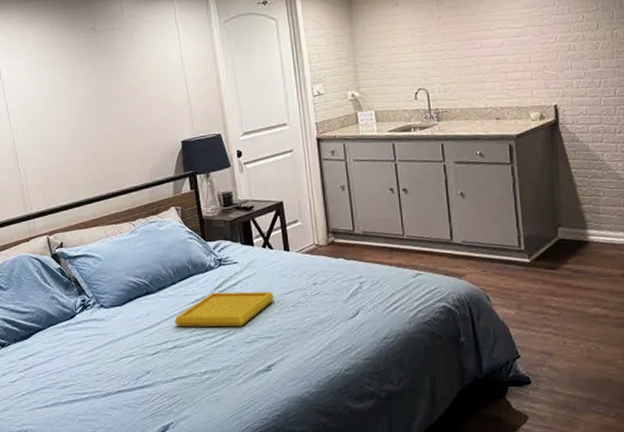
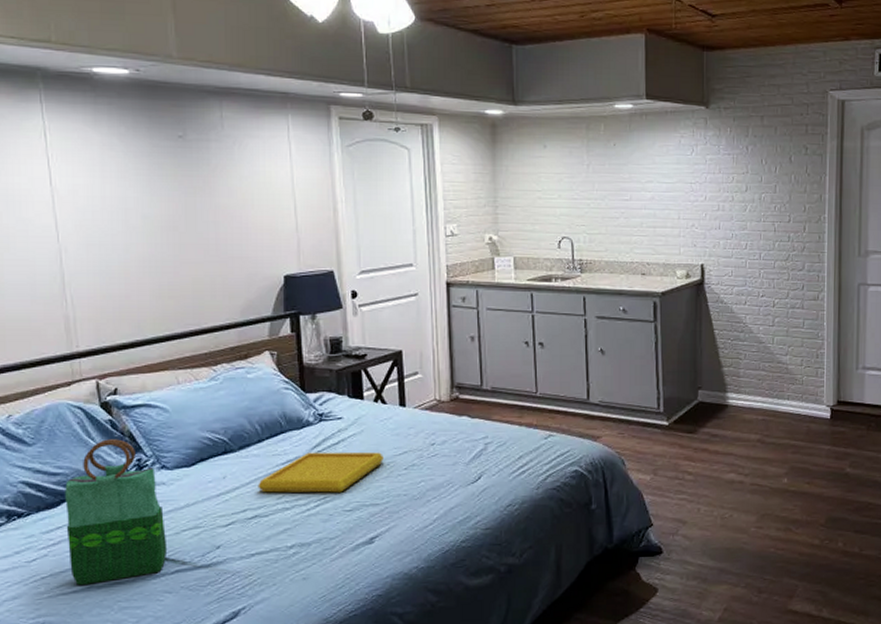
tote bag: none [32,284,111,402] -> present [65,439,168,586]

